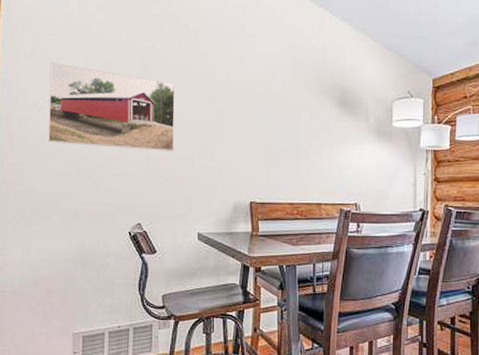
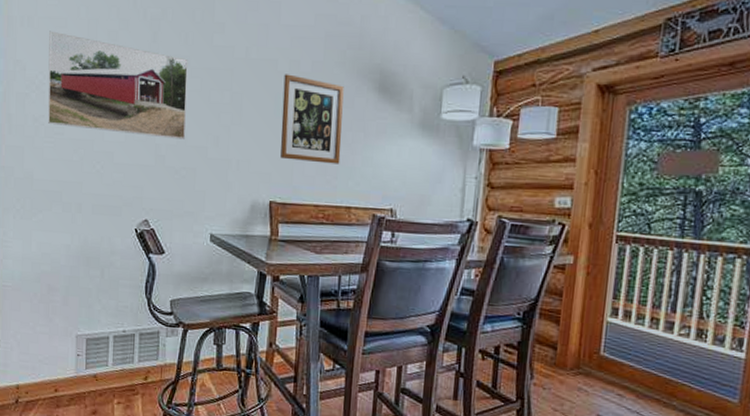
wall art: none [258,93,311,168] -> present [280,74,344,164]

